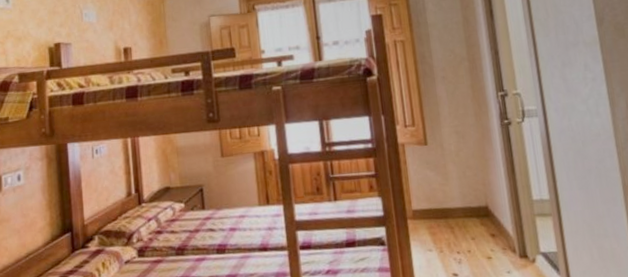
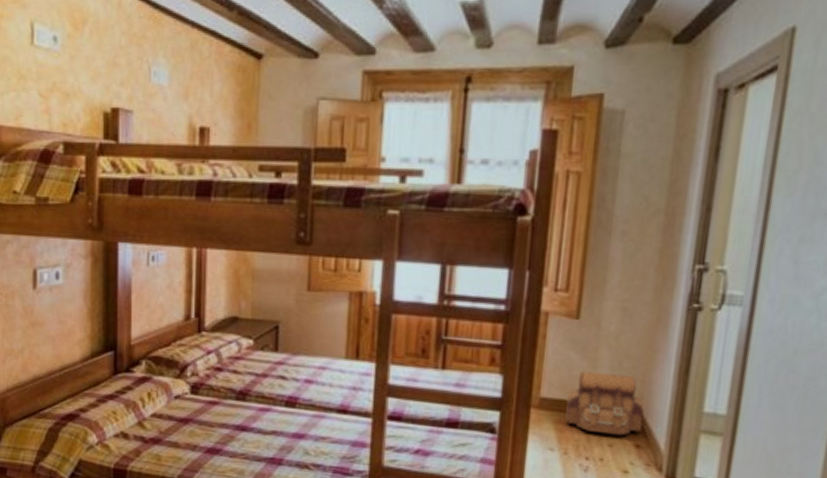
backpack: none [432,181,493,231] -> present [565,372,644,436]

